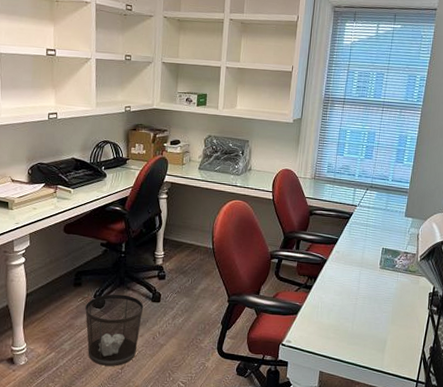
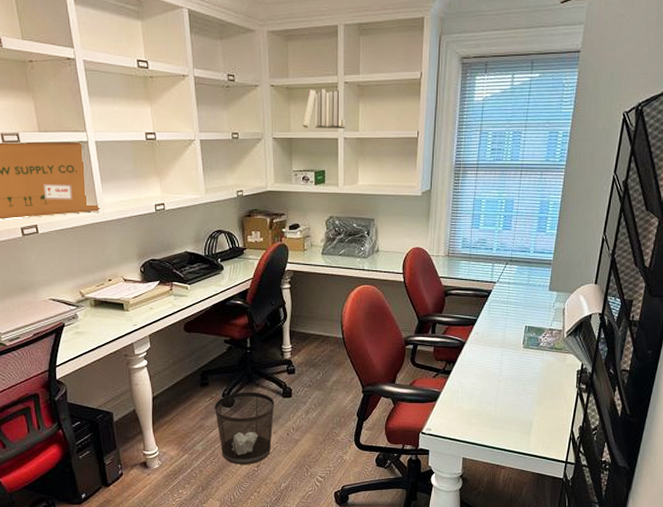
books: none [189,22,229,59] -> present [302,89,346,128]

